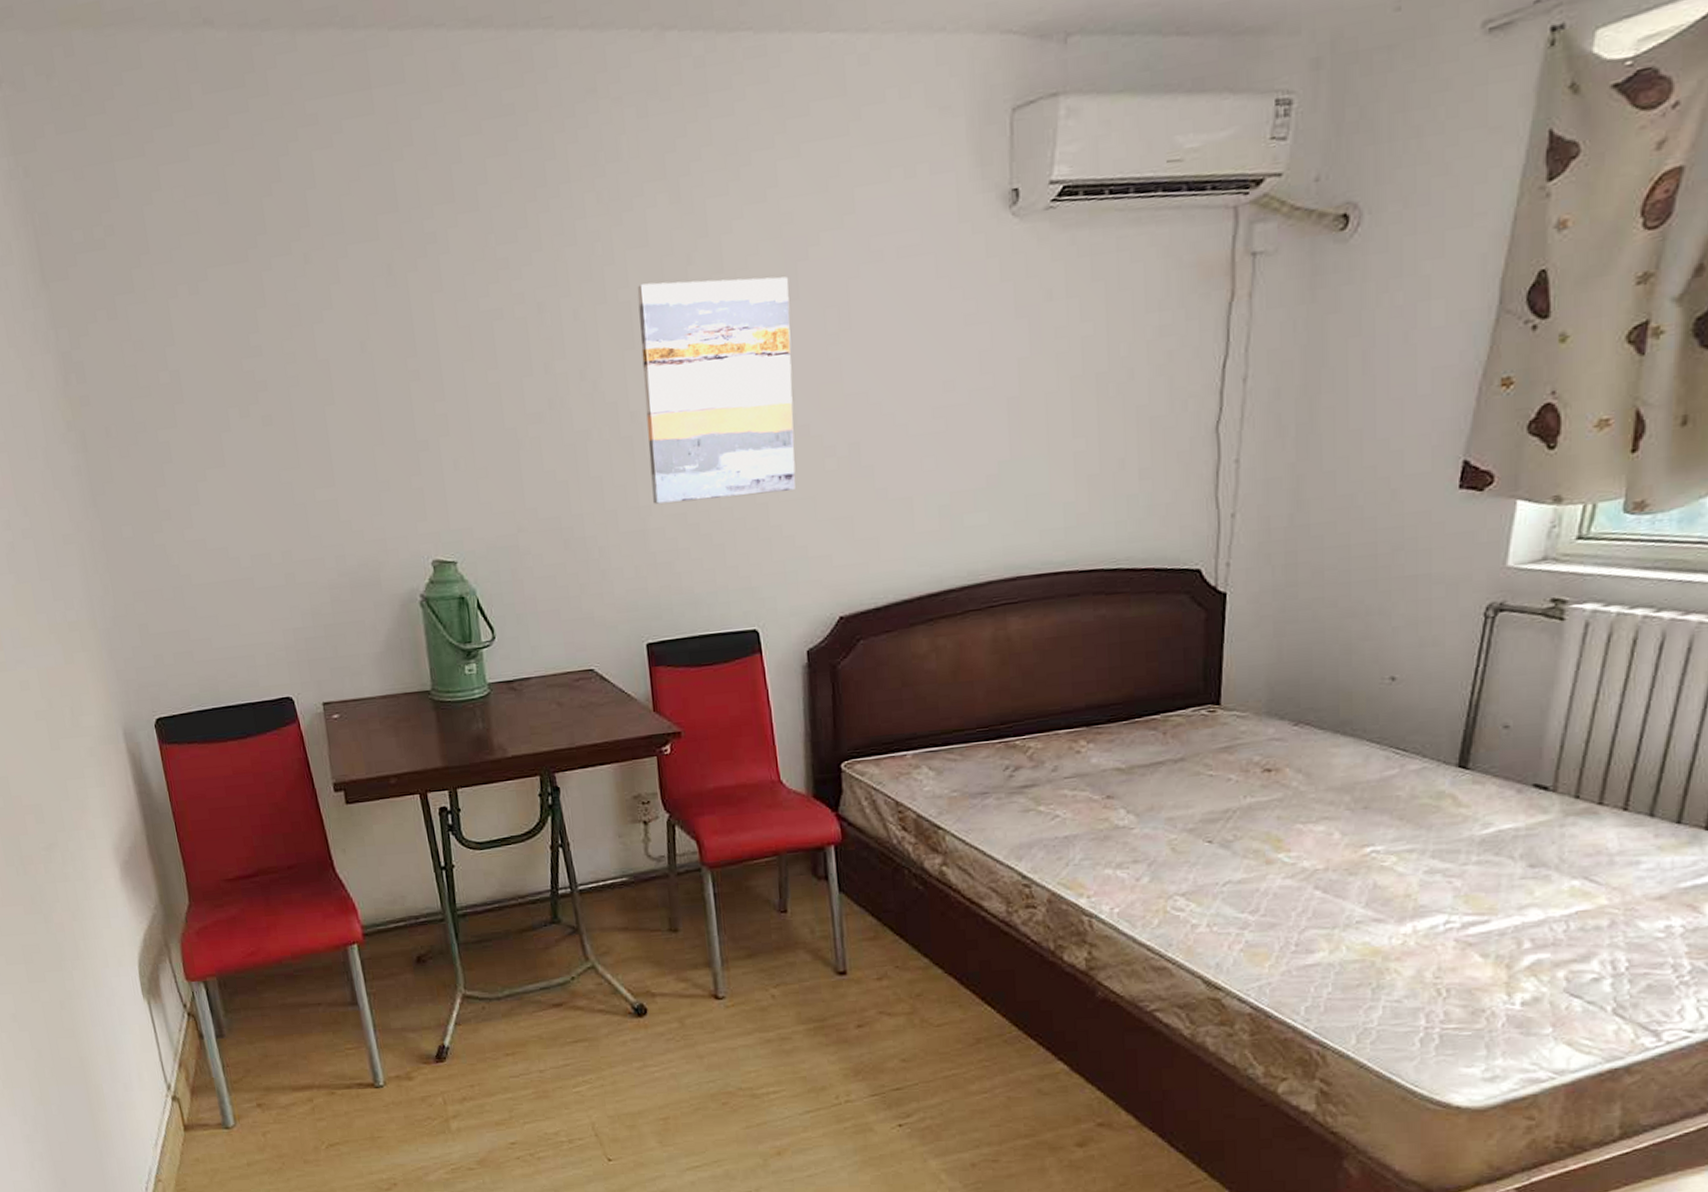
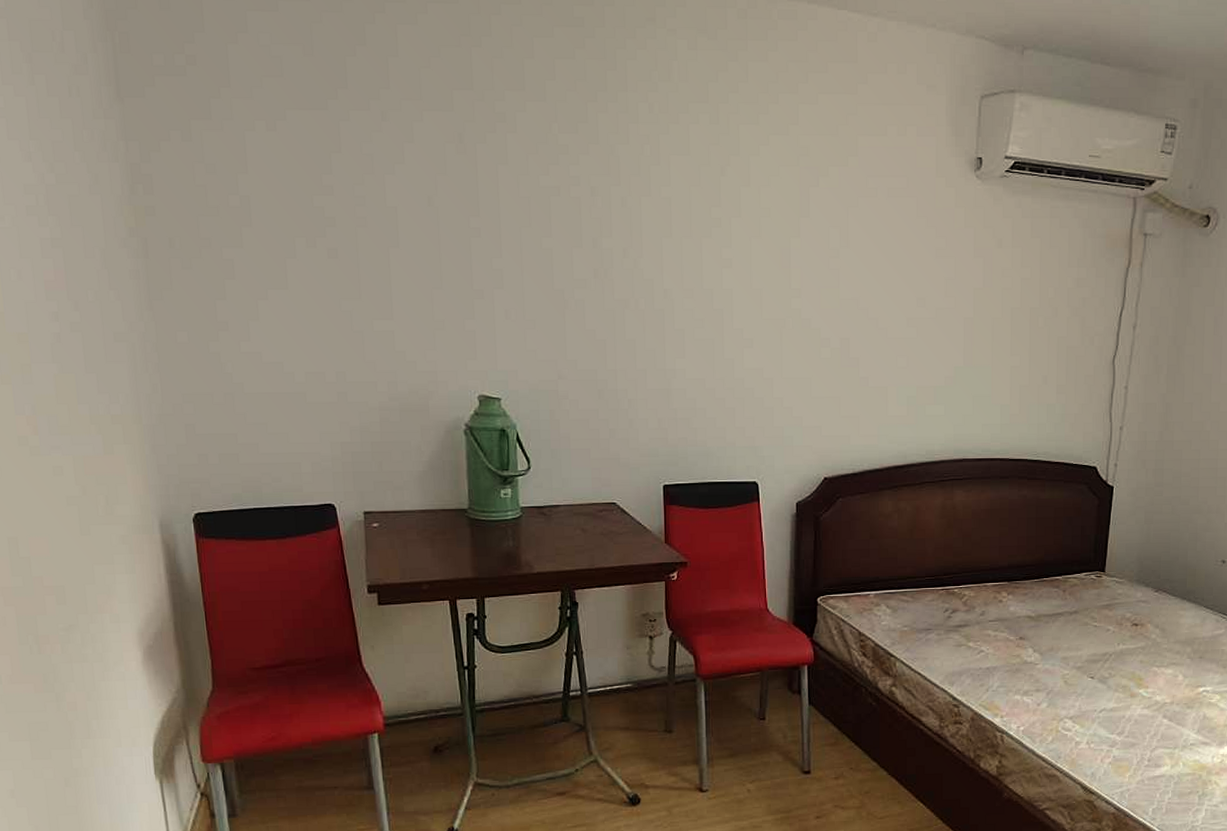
wall art: present [637,276,796,504] -> none [677,185,802,370]

